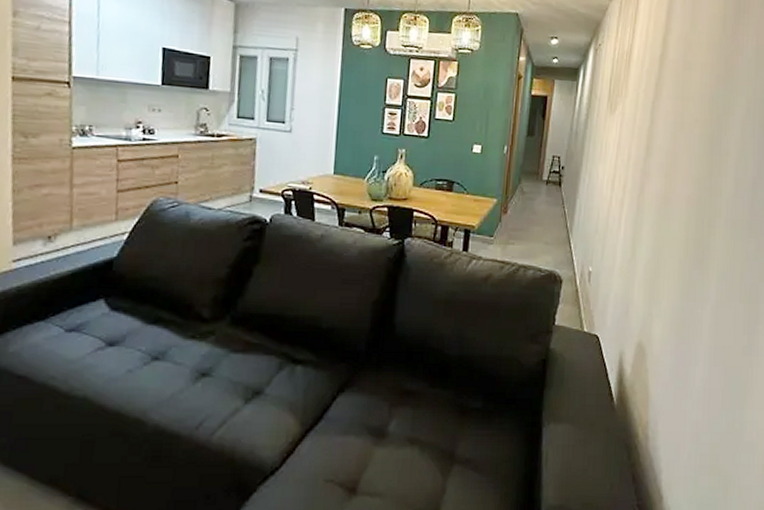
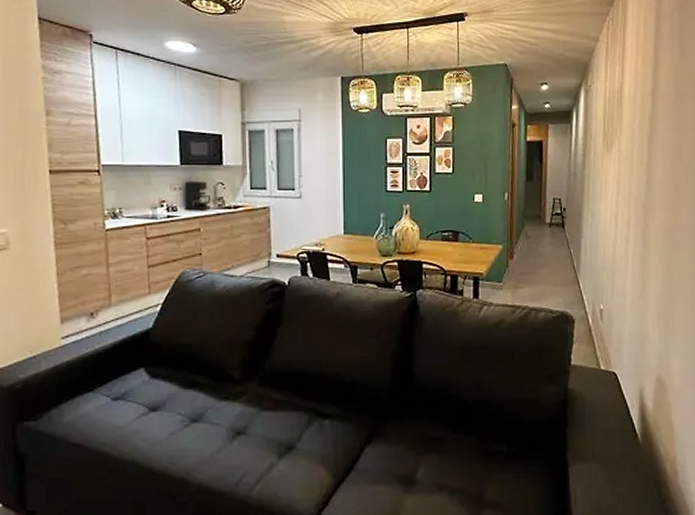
coffee maker: none [163,104,193,137] -> present [184,181,211,211]

